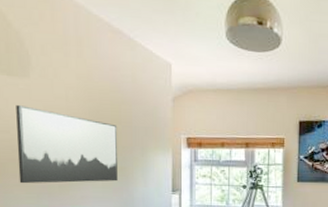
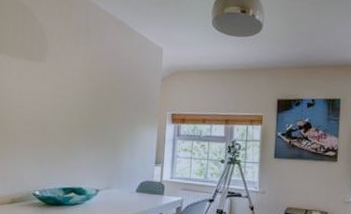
wall art: present [16,105,118,184] -> none [26,85,113,153]

